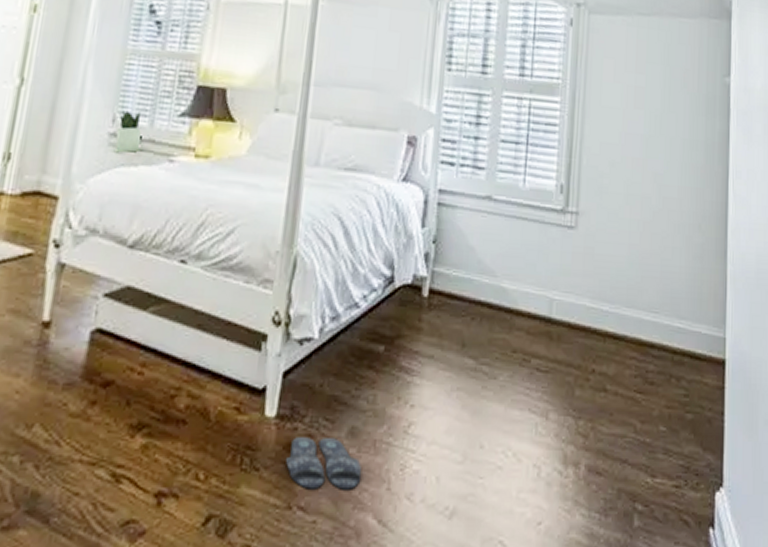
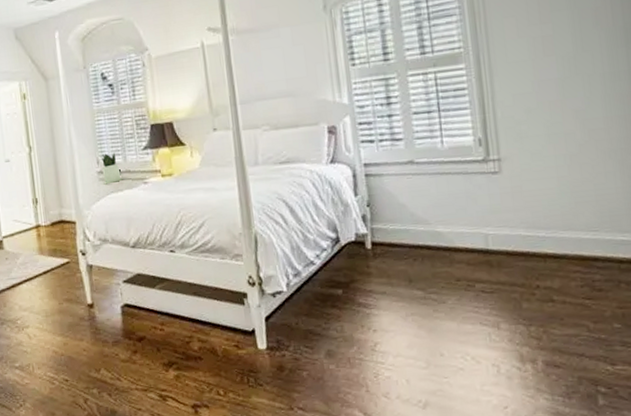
slippers: present [286,436,362,490] -> none [281,359,344,396]

